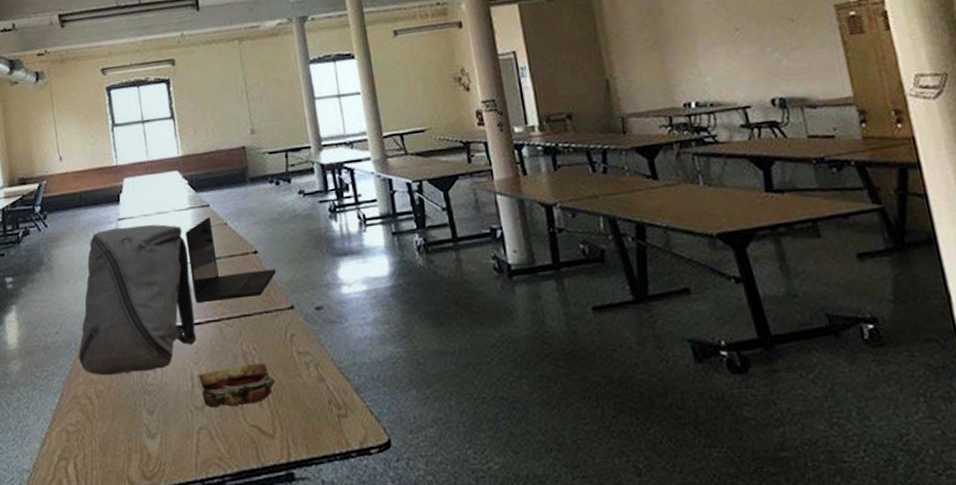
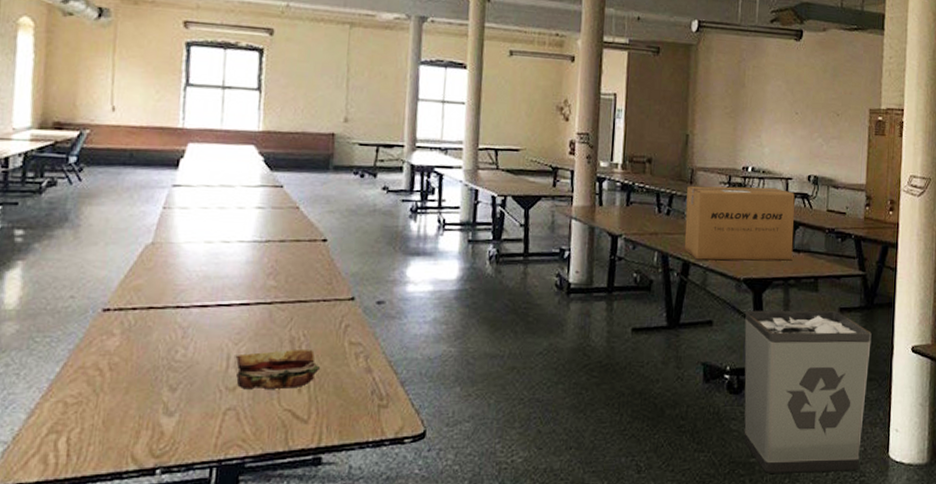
backpack: present [79,224,197,376] -> none [95,193,249,348]
laptop: present [185,217,276,303] -> none [247,198,343,284]
box: none [621,120,776,219] -> present [684,185,795,261]
recycling bin: none [729,258,941,470] -> present [743,310,872,473]

